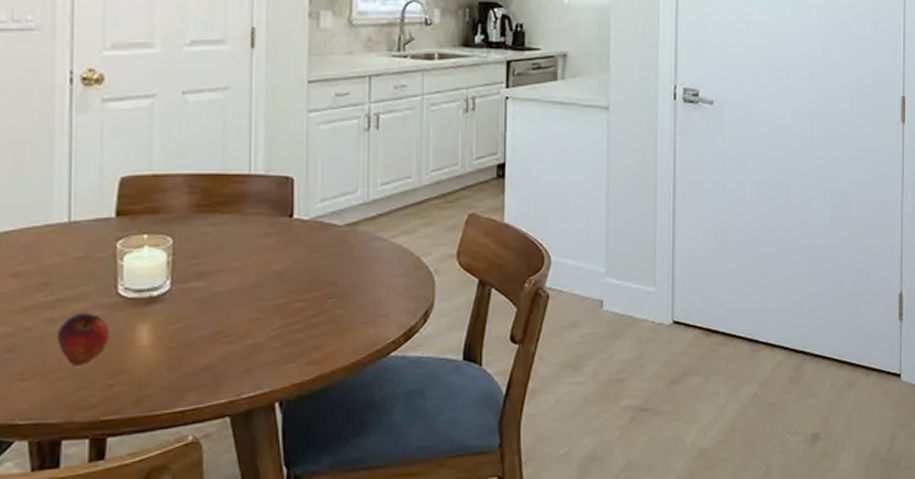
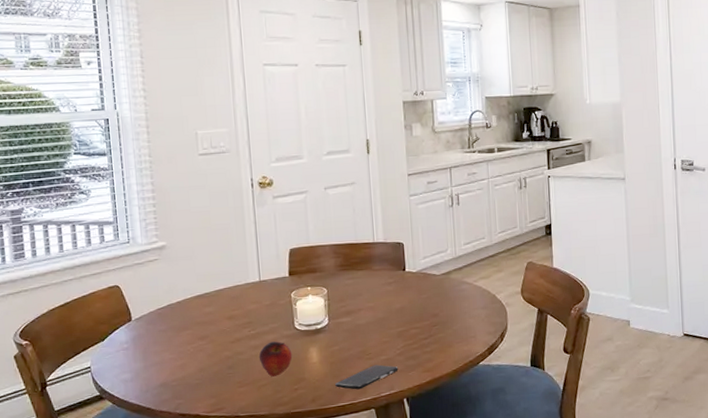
smartphone: none [173,352,271,389] -> present [335,364,399,390]

